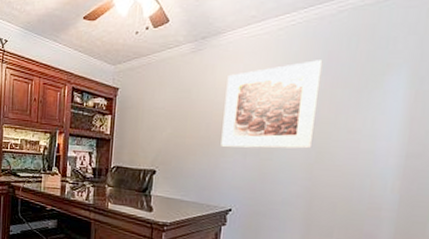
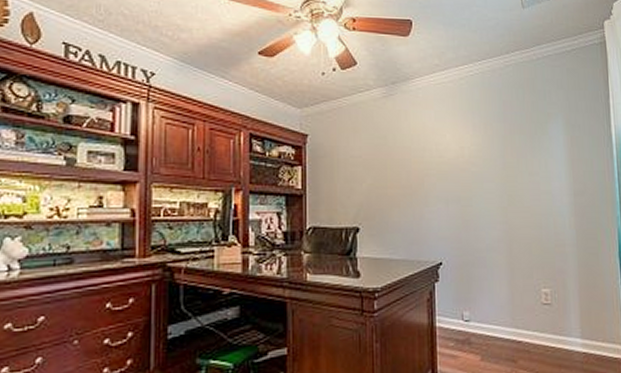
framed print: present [221,60,323,149] -> none [421,108,504,195]

